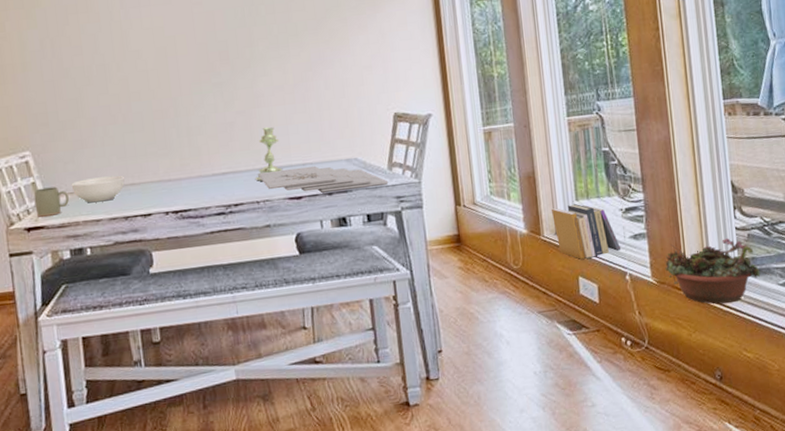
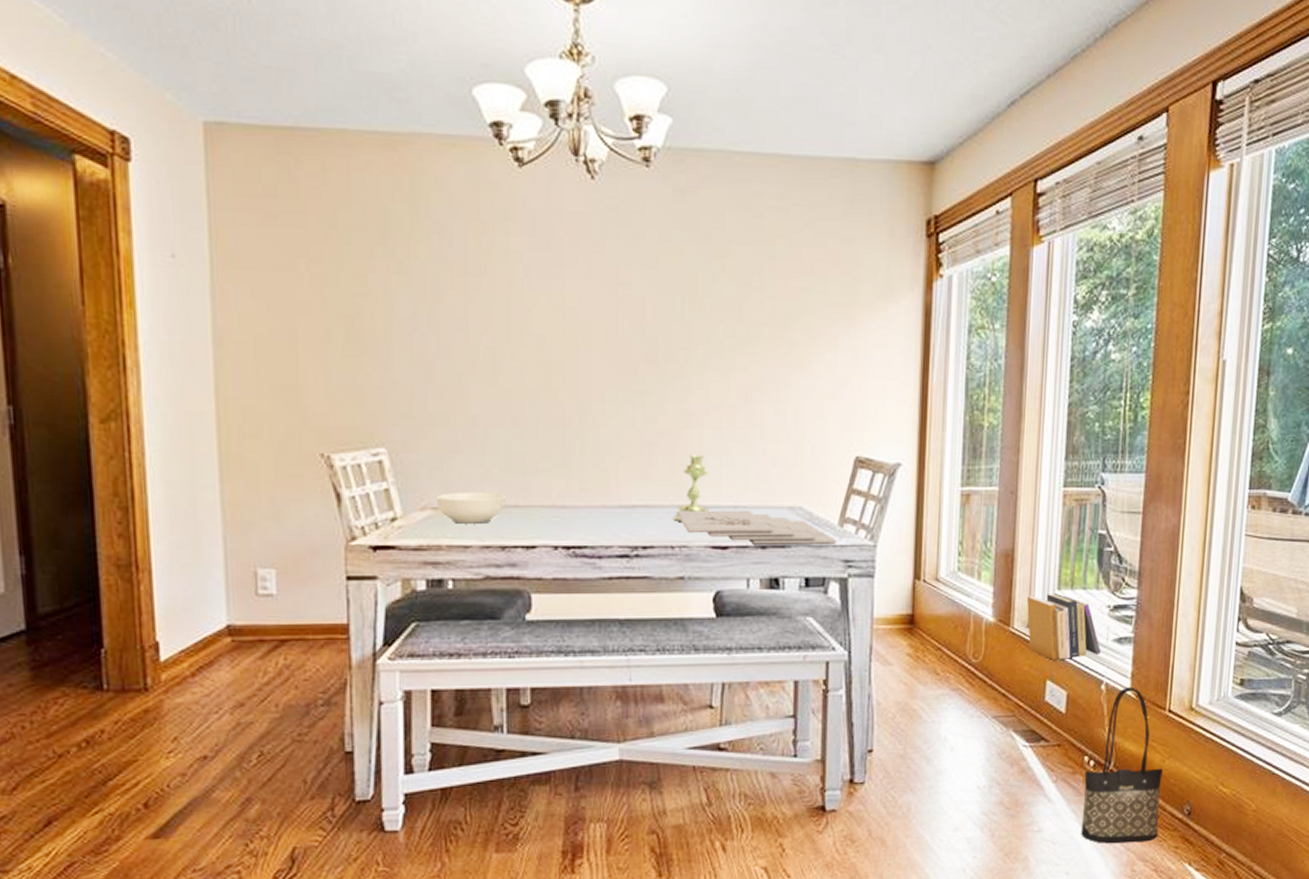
mug: present [33,186,69,217] -> none [385,497,431,534]
tote bag: none [624,274,697,411] -> present [1081,686,1163,843]
succulent planter: present [665,238,772,304] -> none [1147,654,1268,729]

